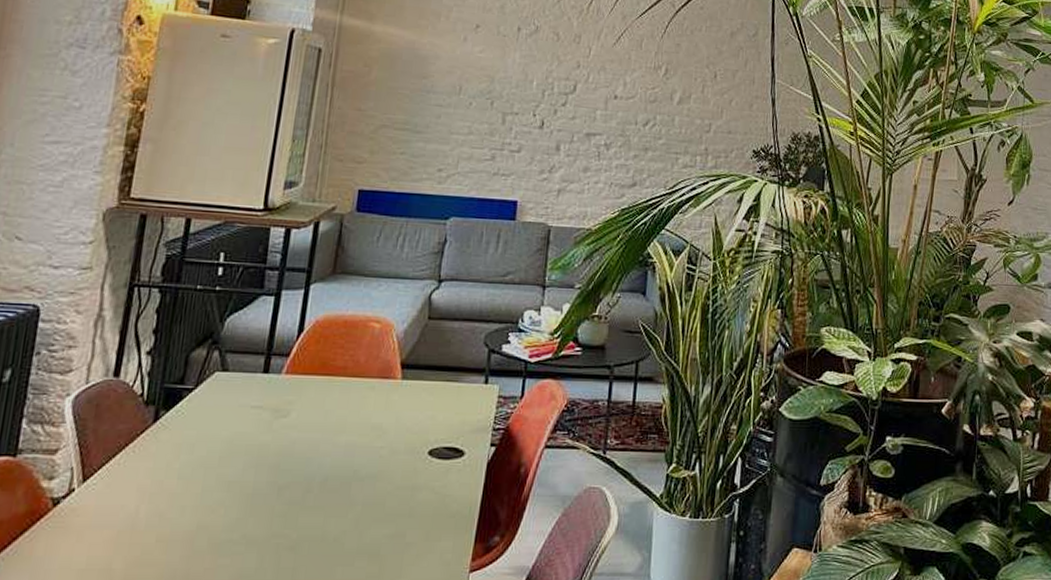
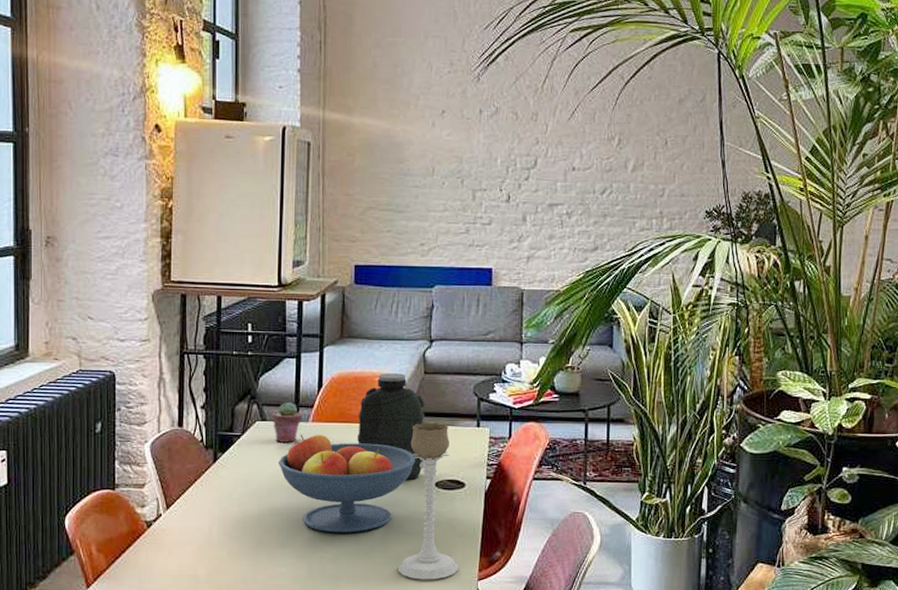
potted succulent: none [235,348,275,399] -> present [272,401,303,442]
fruit bowl: none [237,388,409,513] -> present [279,434,416,533]
water jug: none [339,317,426,447] -> present [358,373,425,480]
candle holder: none [373,377,451,572] -> present [399,422,458,580]

